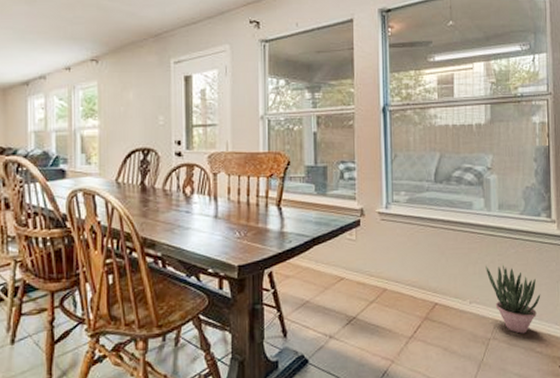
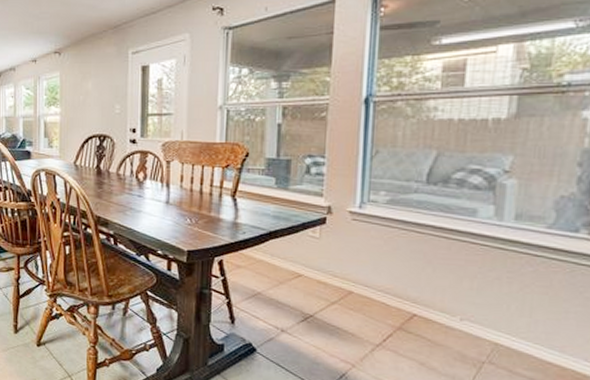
potted plant: present [486,264,541,334] -> none [487,281,567,364]

